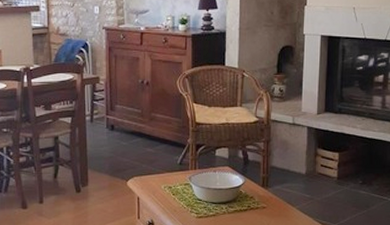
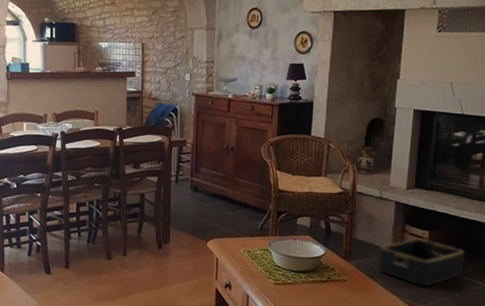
basket: none [294,160,372,206] -> present [378,237,466,287]

